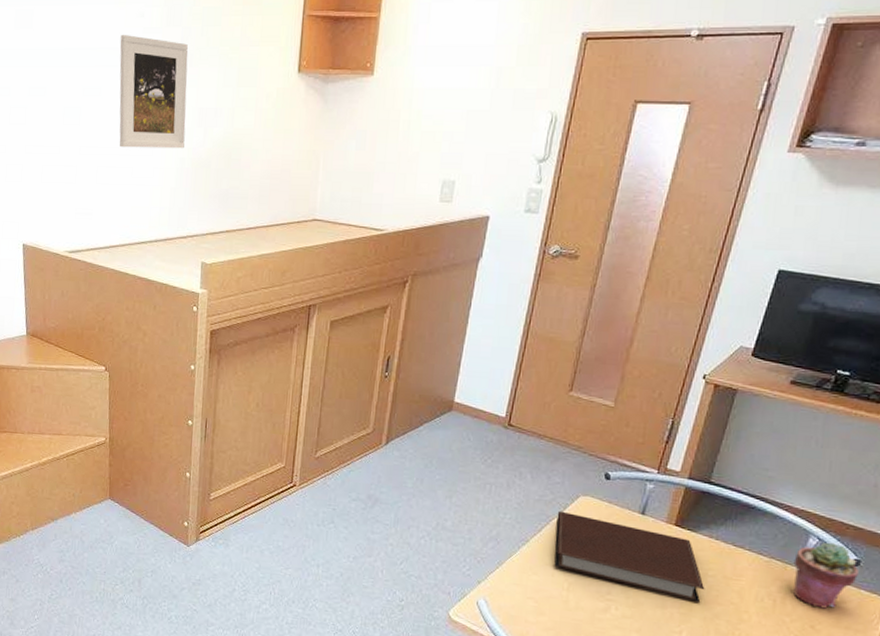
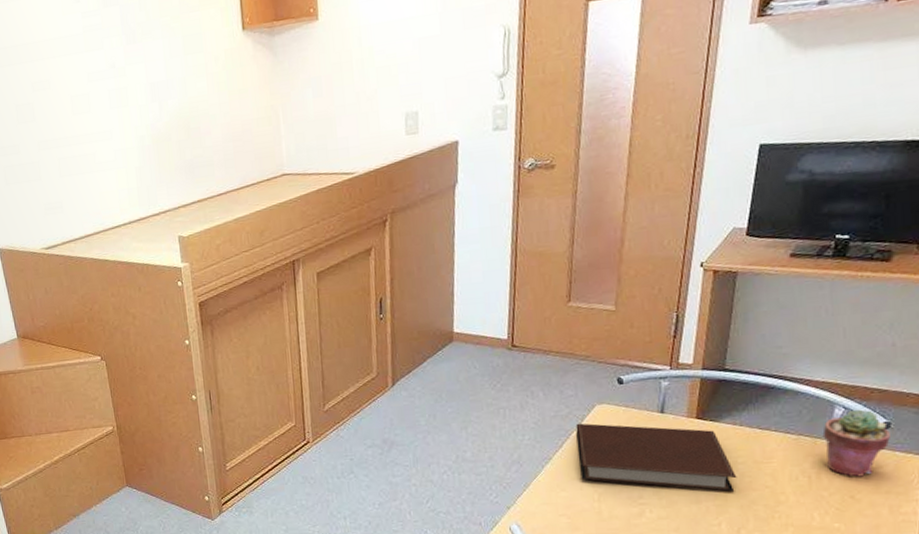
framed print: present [119,34,189,149] -> none [60,21,142,136]

